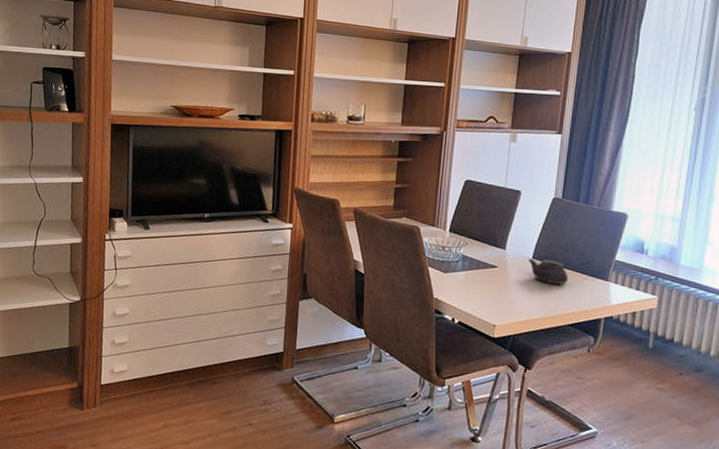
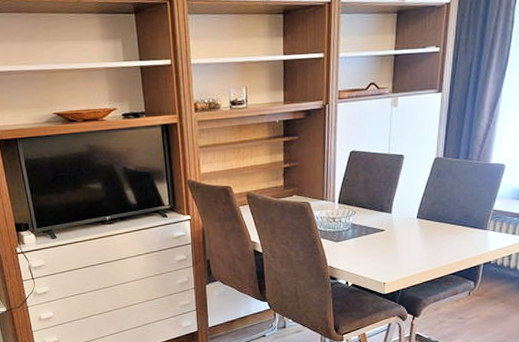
teapot: present [529,258,569,285] -> none [413,217,451,239]

